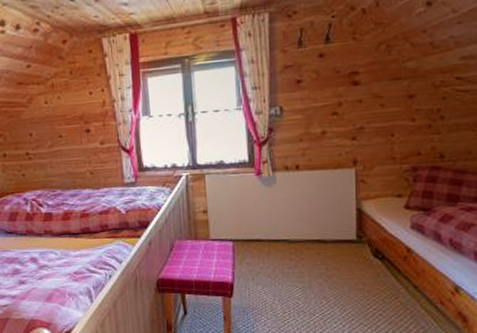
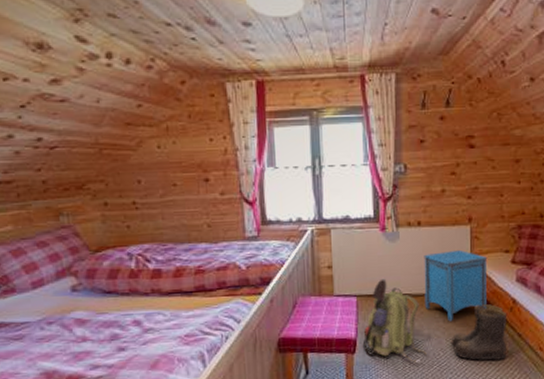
backpack: none [239,223,308,309] -> present [362,278,427,362]
nightstand: none [303,194,376,269] -> present [424,249,488,322]
boots: none [334,252,401,312] -> present [451,304,507,360]

